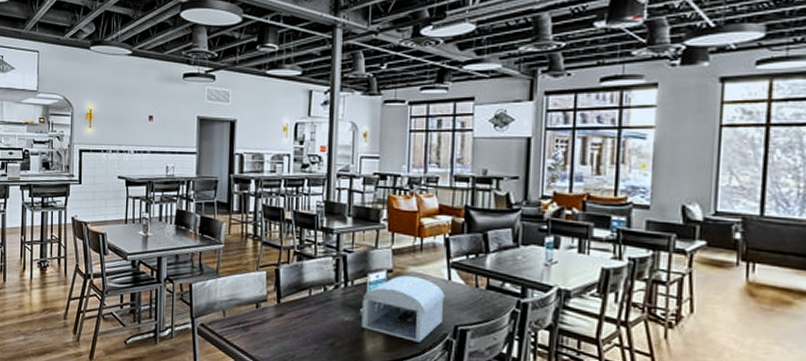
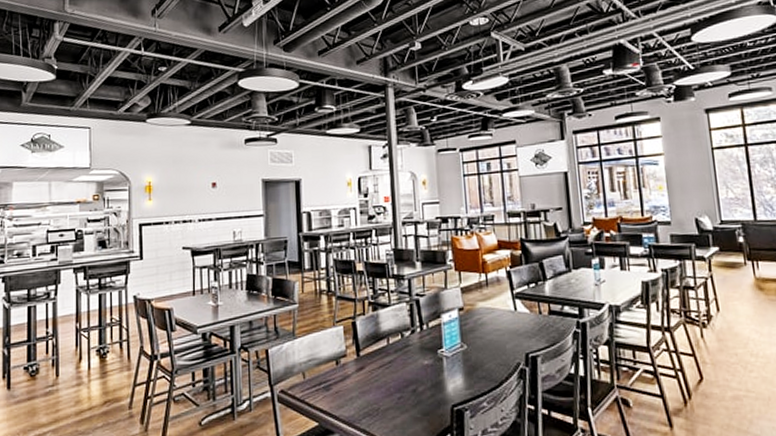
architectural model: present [361,275,445,343] -> none [438,311,514,376]

